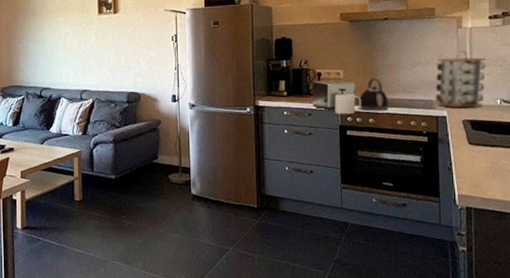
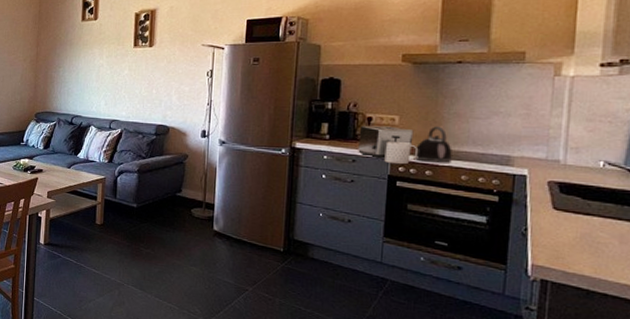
spice rack: present [435,49,486,108] -> none [513,100,590,168]

